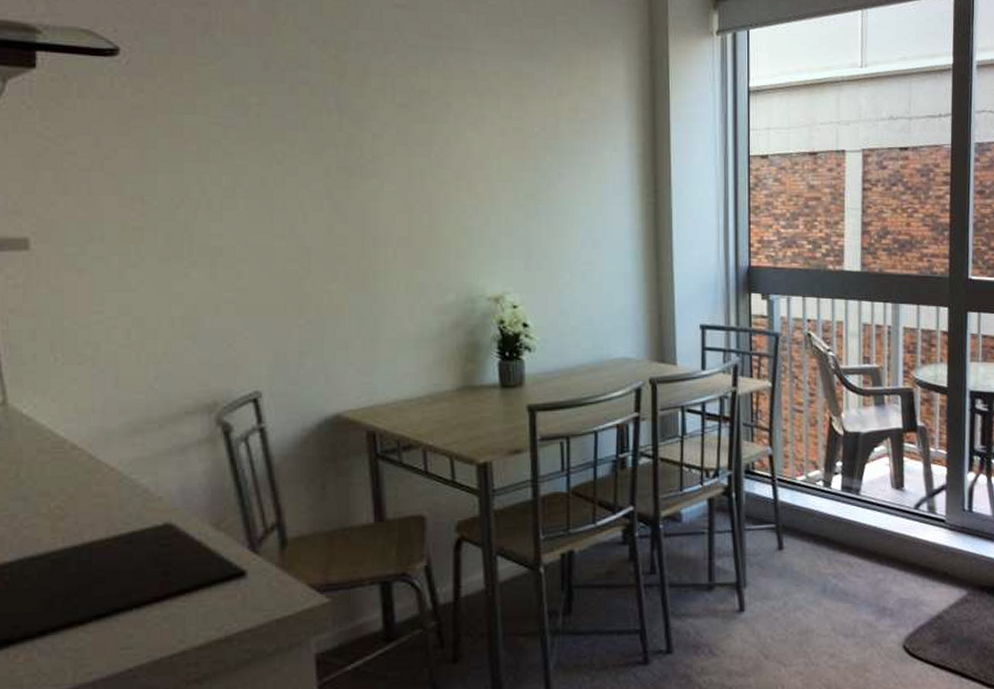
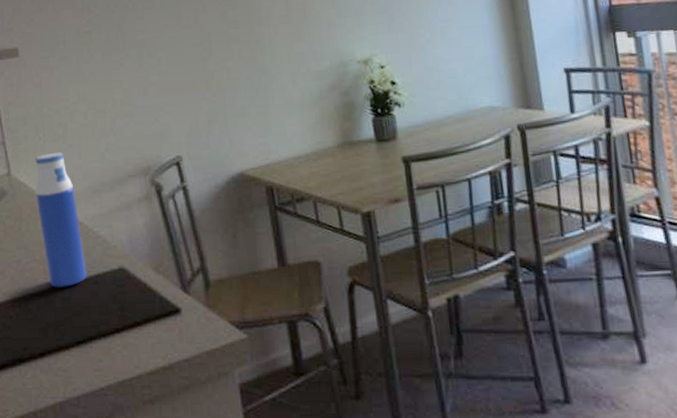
water bottle: none [45,379,117,549] -> present [35,152,87,287]

